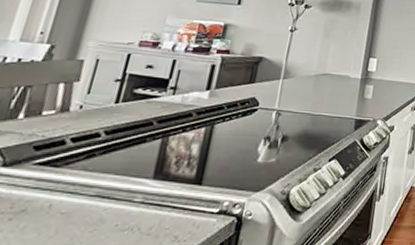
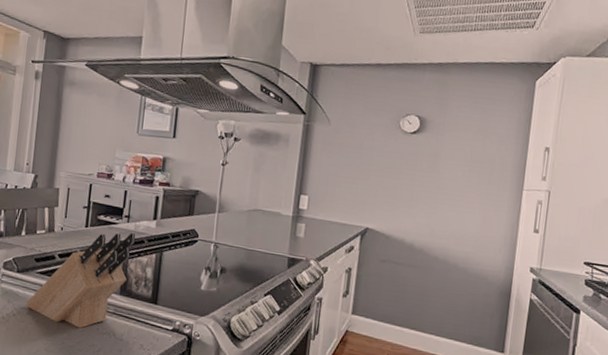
knife block: none [10,105,182,228] -> present [26,232,136,329]

